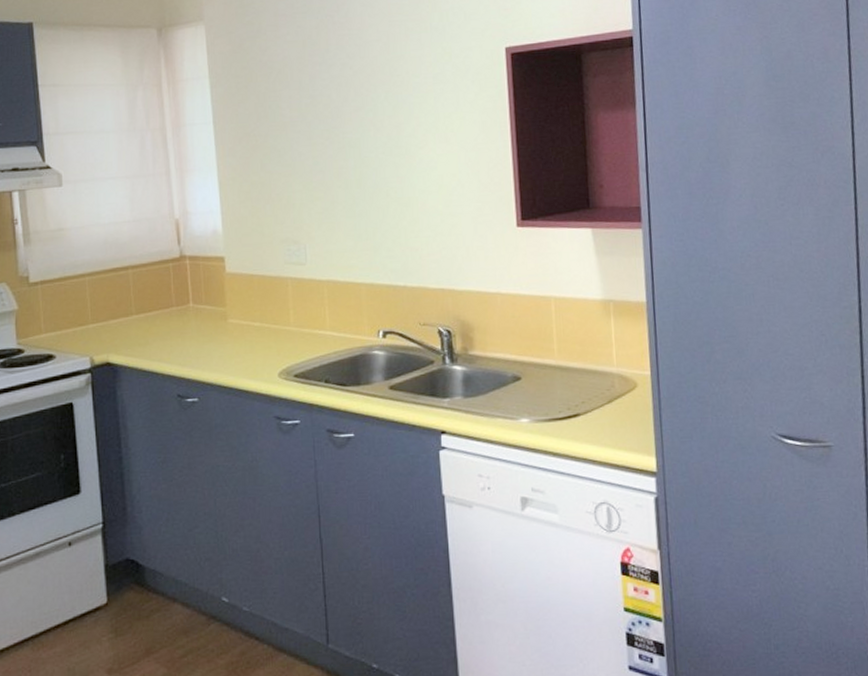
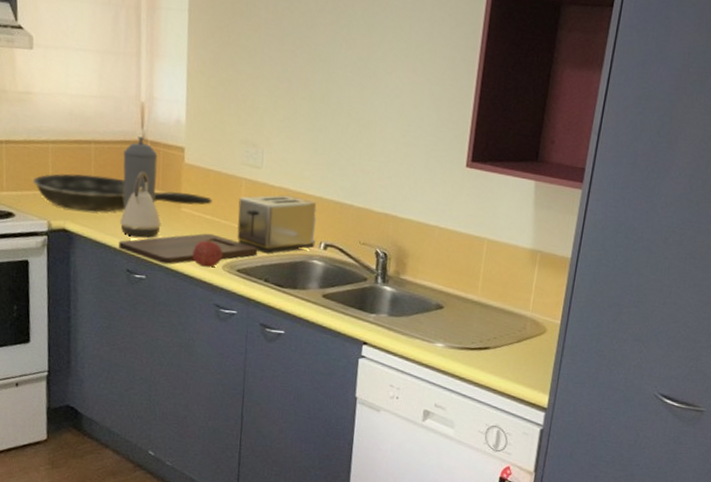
frying pan: none [72,300,259,341] -> present [33,173,212,212]
canister: none [162,253,200,331] -> present [123,136,158,210]
kettle: none [165,289,209,359] -> present [119,172,161,238]
cutting board: none [165,341,314,383] -> present [118,233,258,265]
fruit: none [245,348,277,379] -> present [192,239,223,268]
toaster: none [287,286,374,351] -> present [237,194,318,253]

